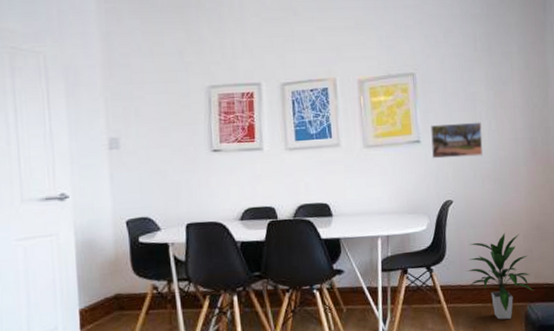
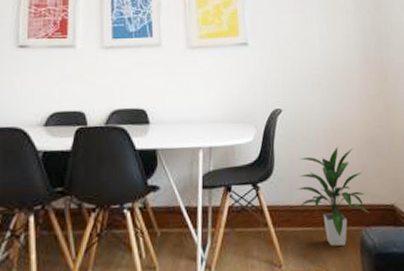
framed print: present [431,122,483,159] -> none [259,25,314,63]

